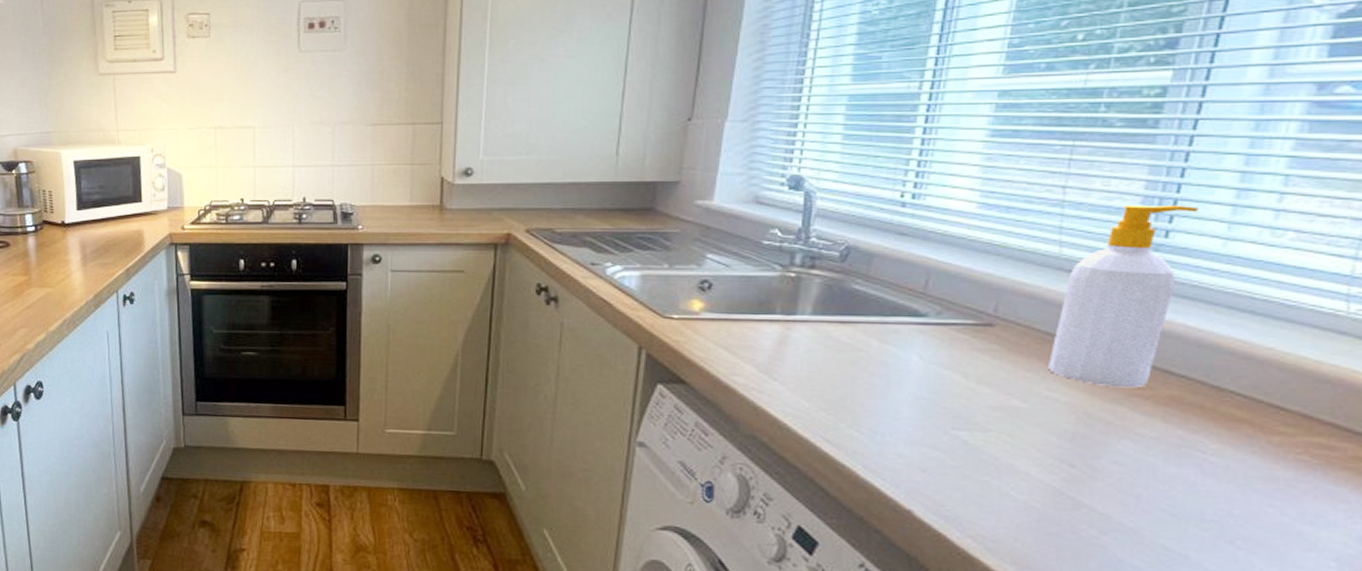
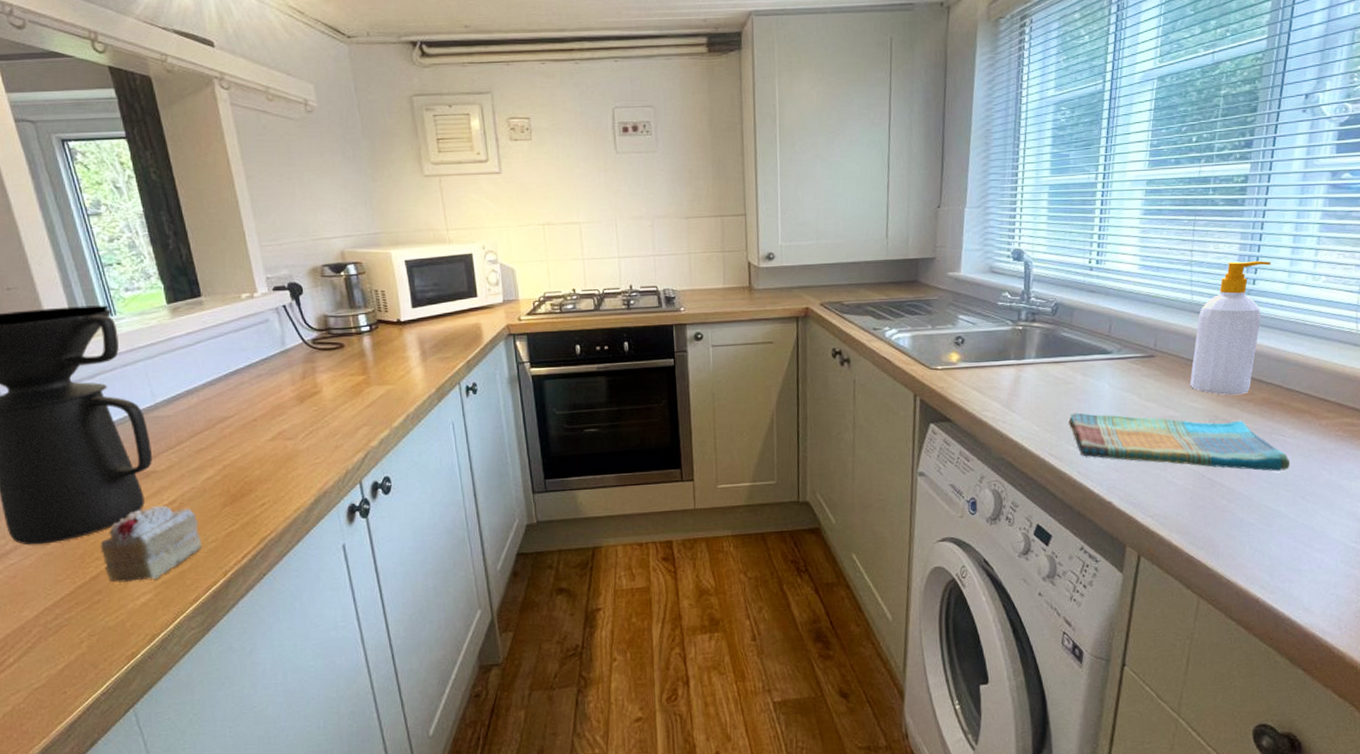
dish towel: none [856,389,1210,501] -> present [1069,412,1290,472]

